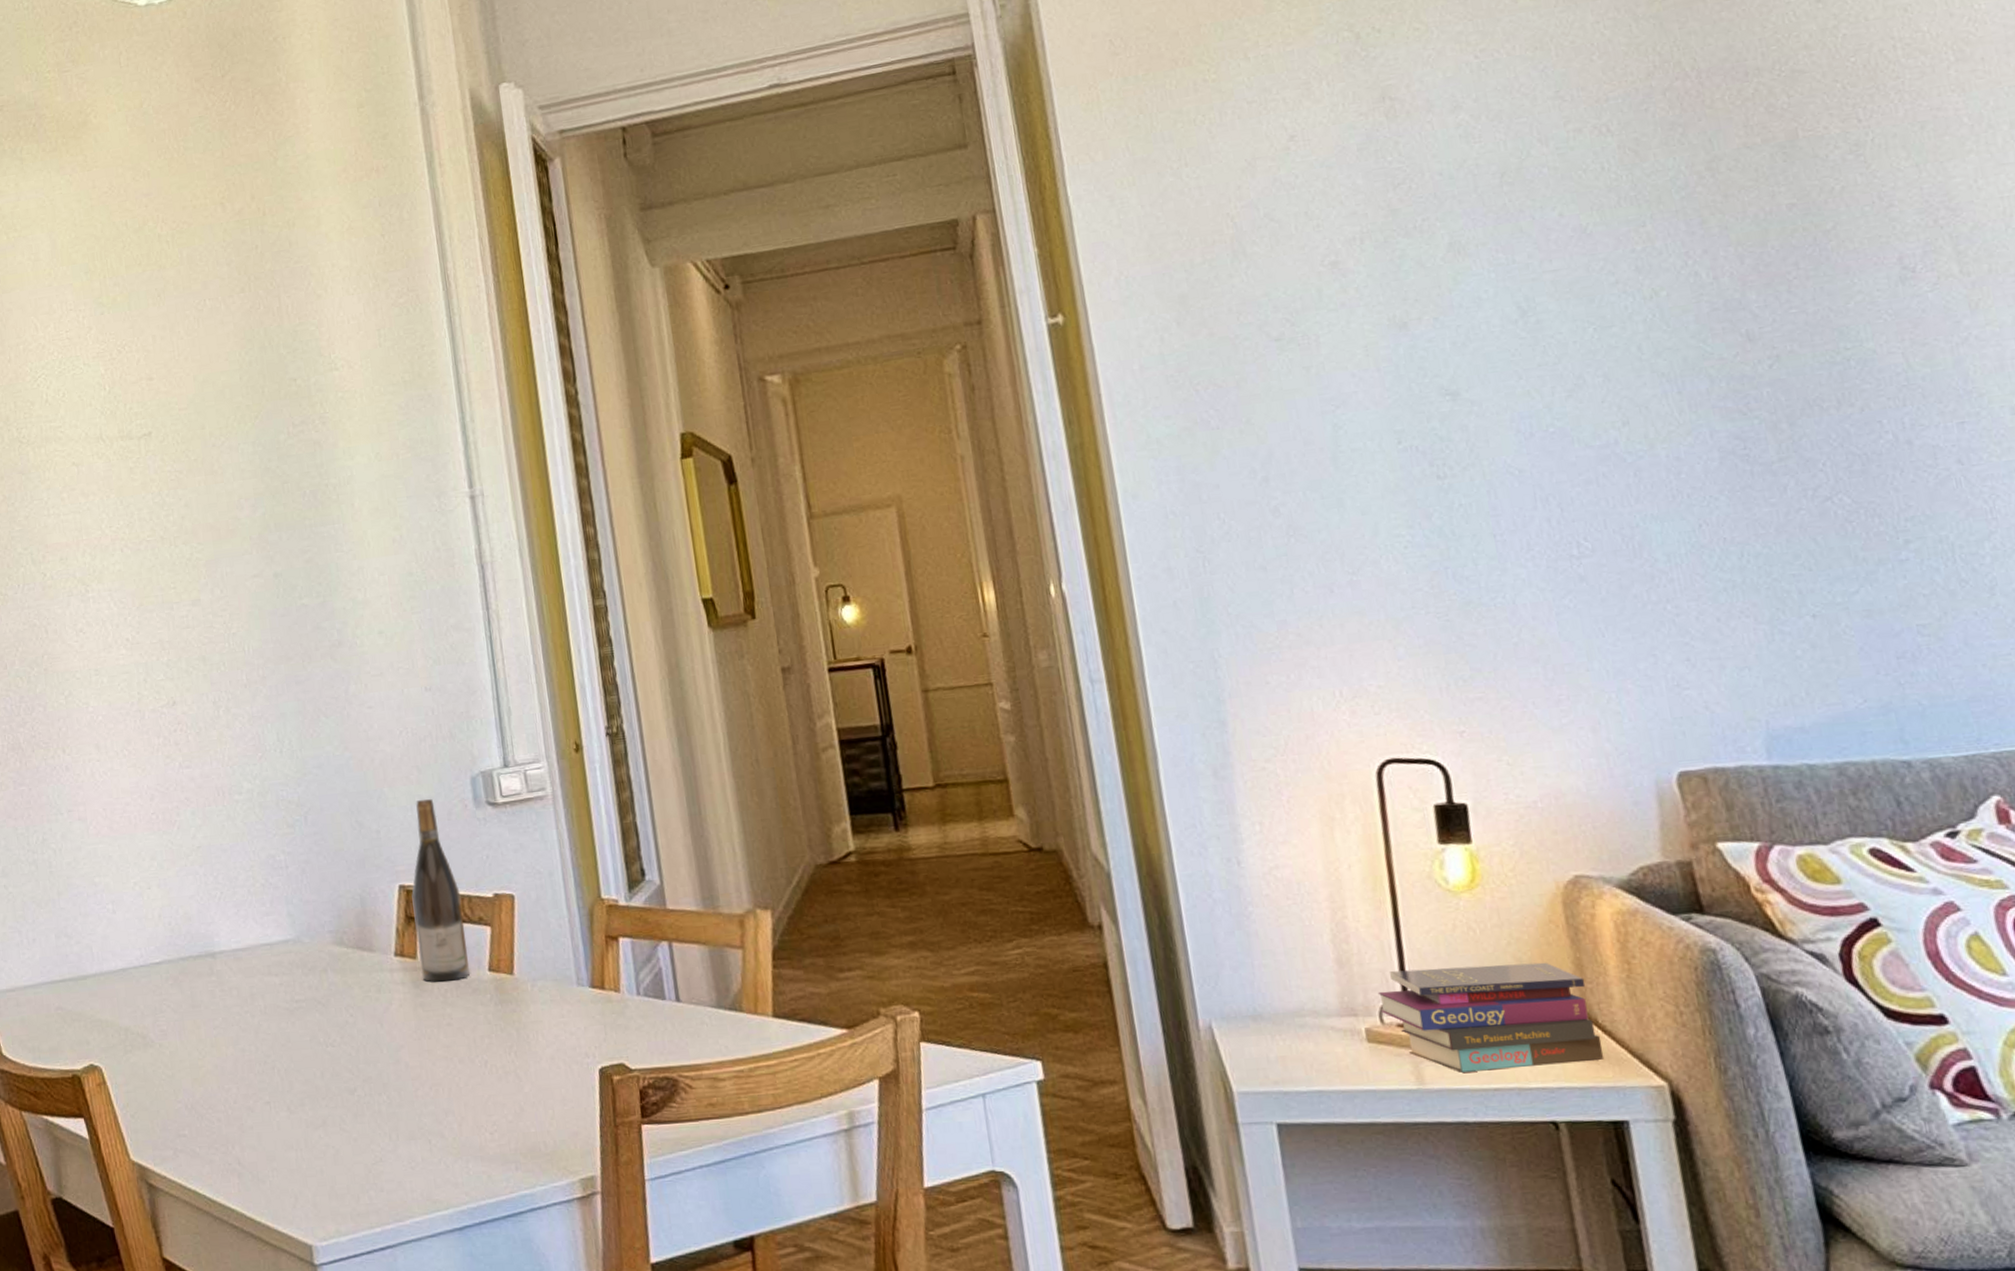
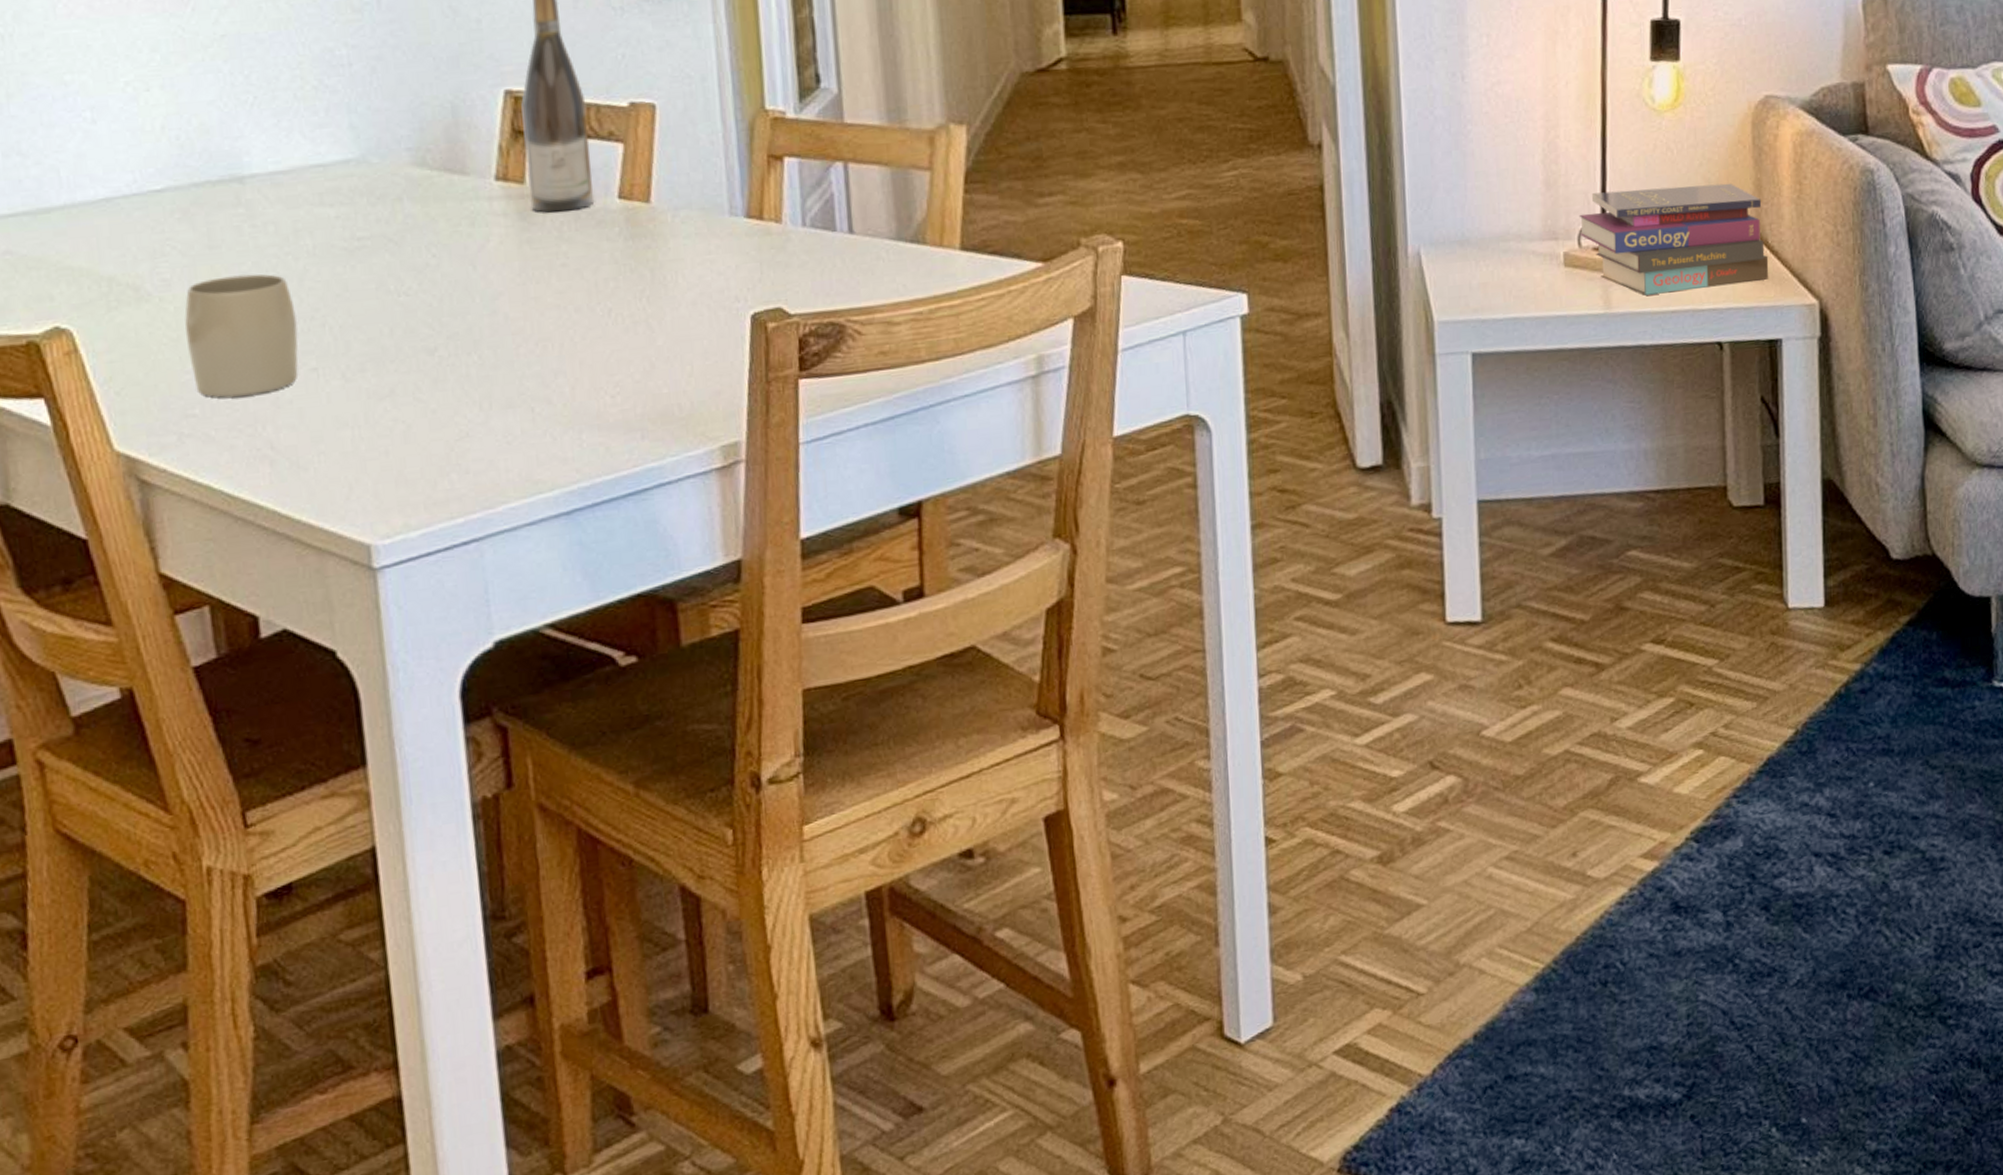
mug: none [176,1027,256,1123] -> present [184,274,298,398]

